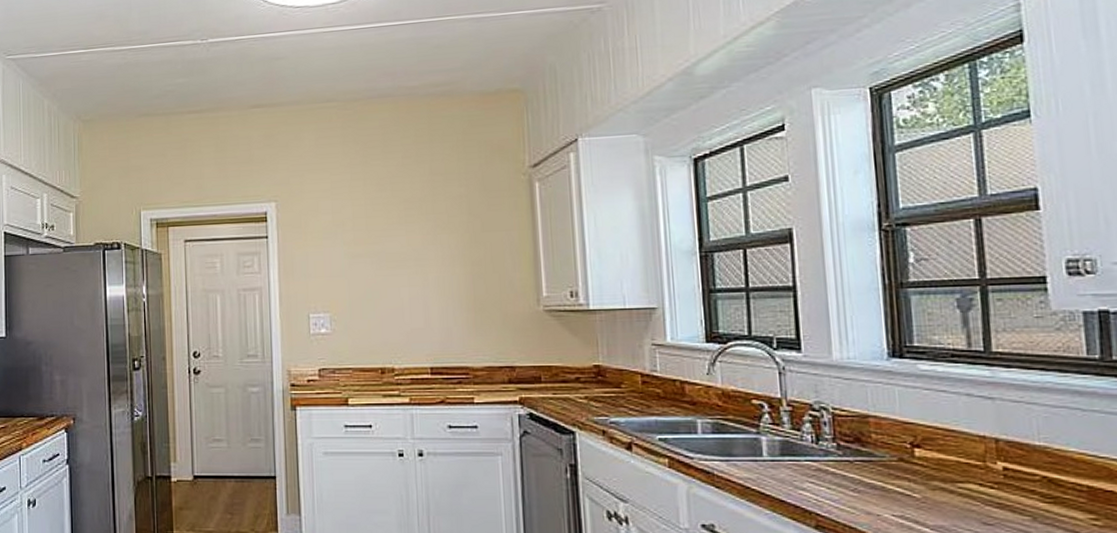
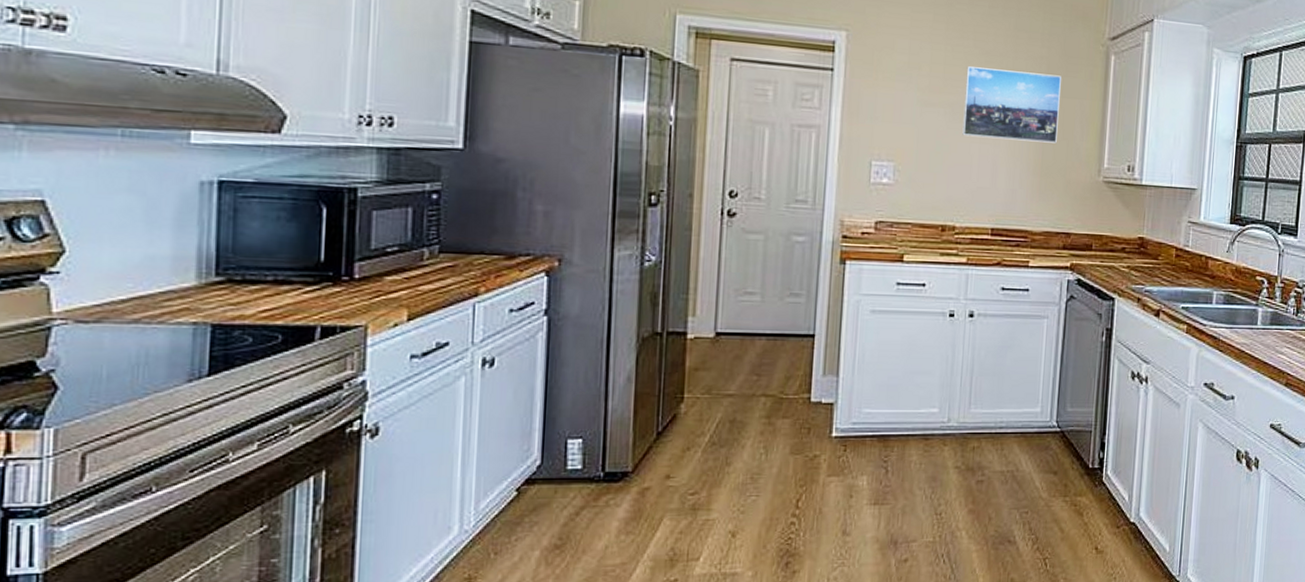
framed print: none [387,211,488,281] -> present [962,66,1061,143]

